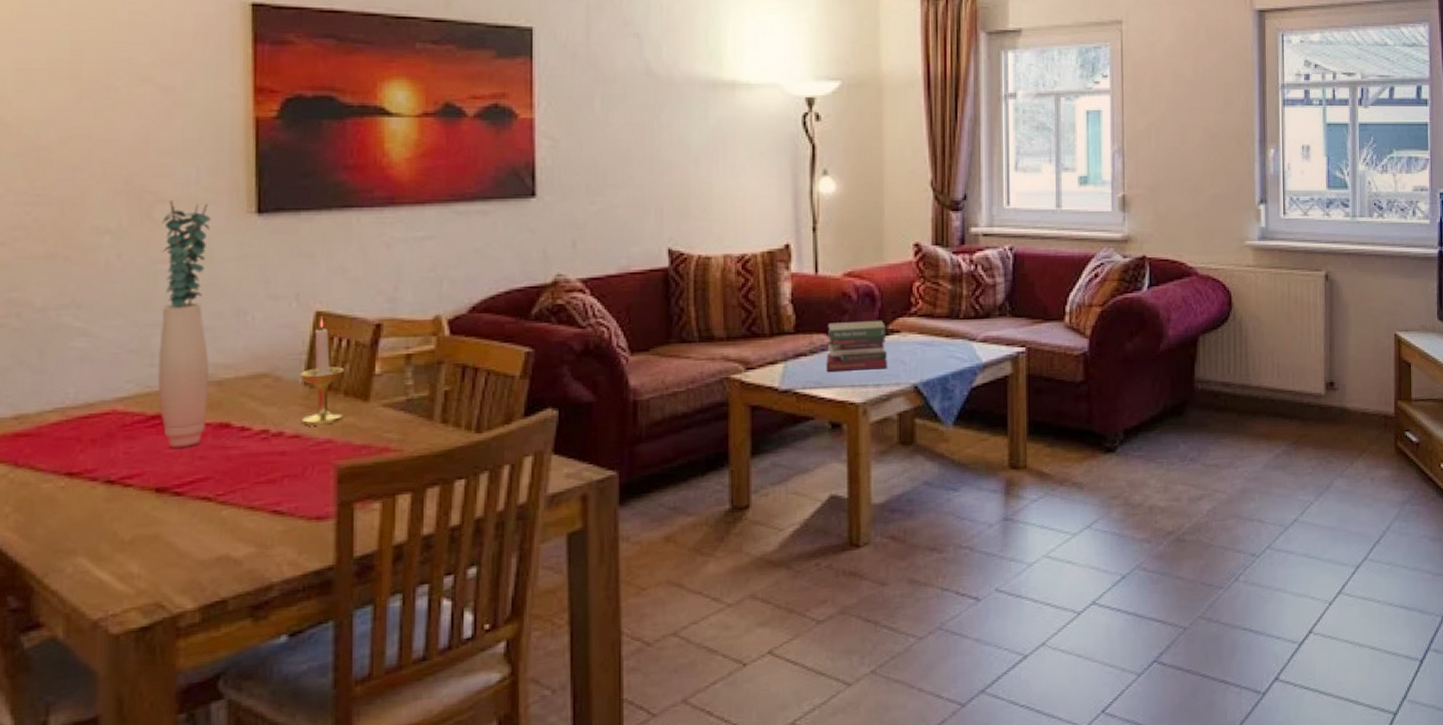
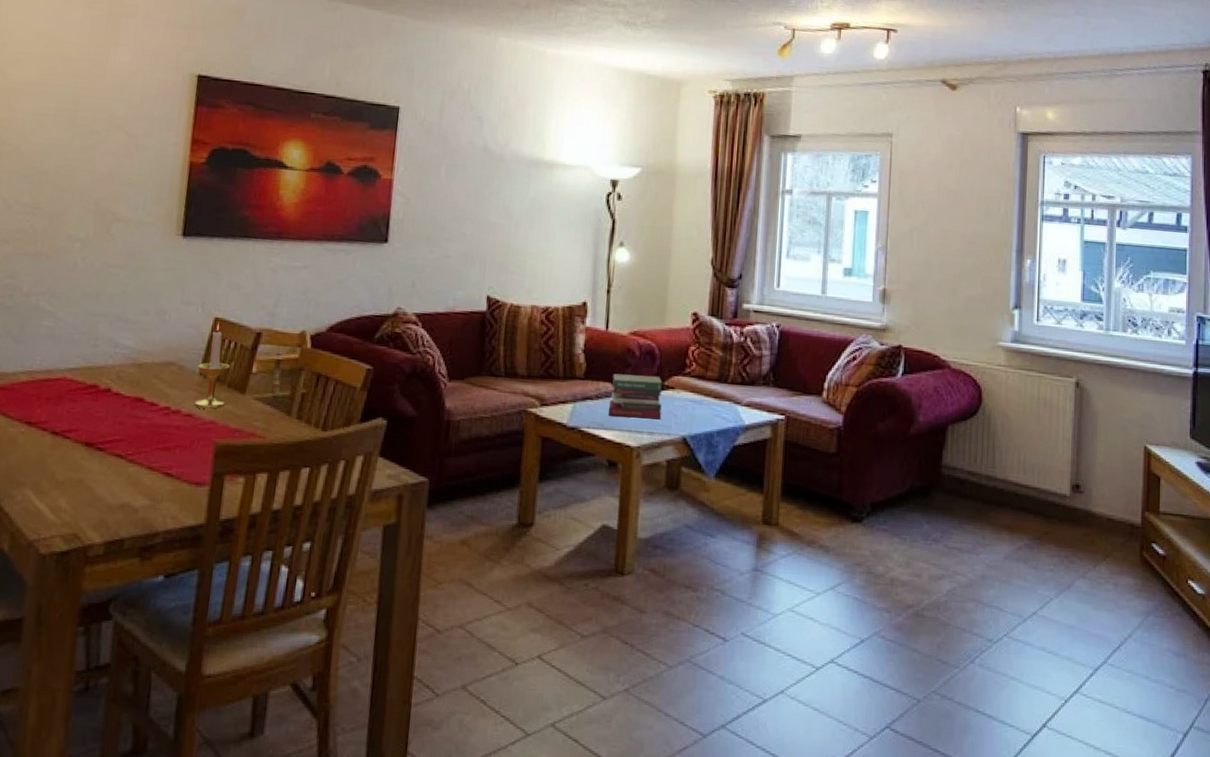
vase: present [157,201,211,449] -> none [96,220,150,414]

